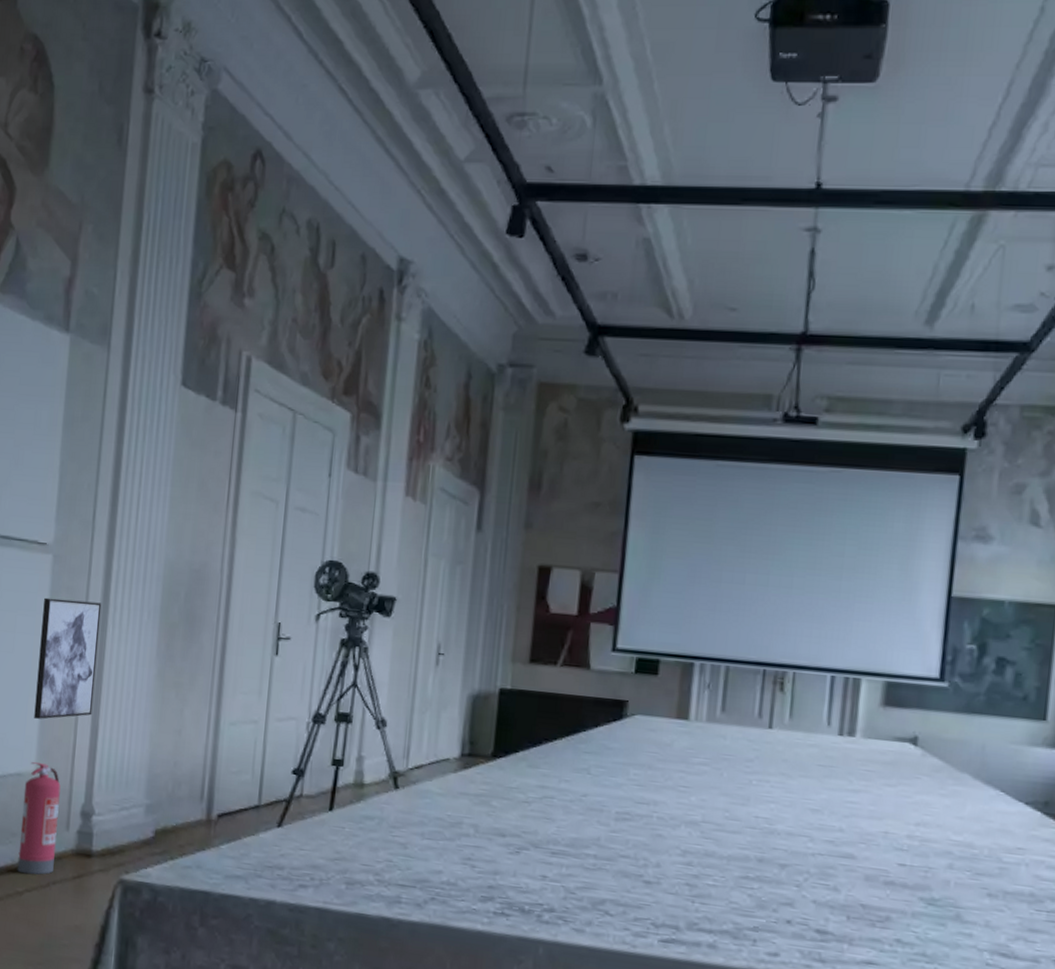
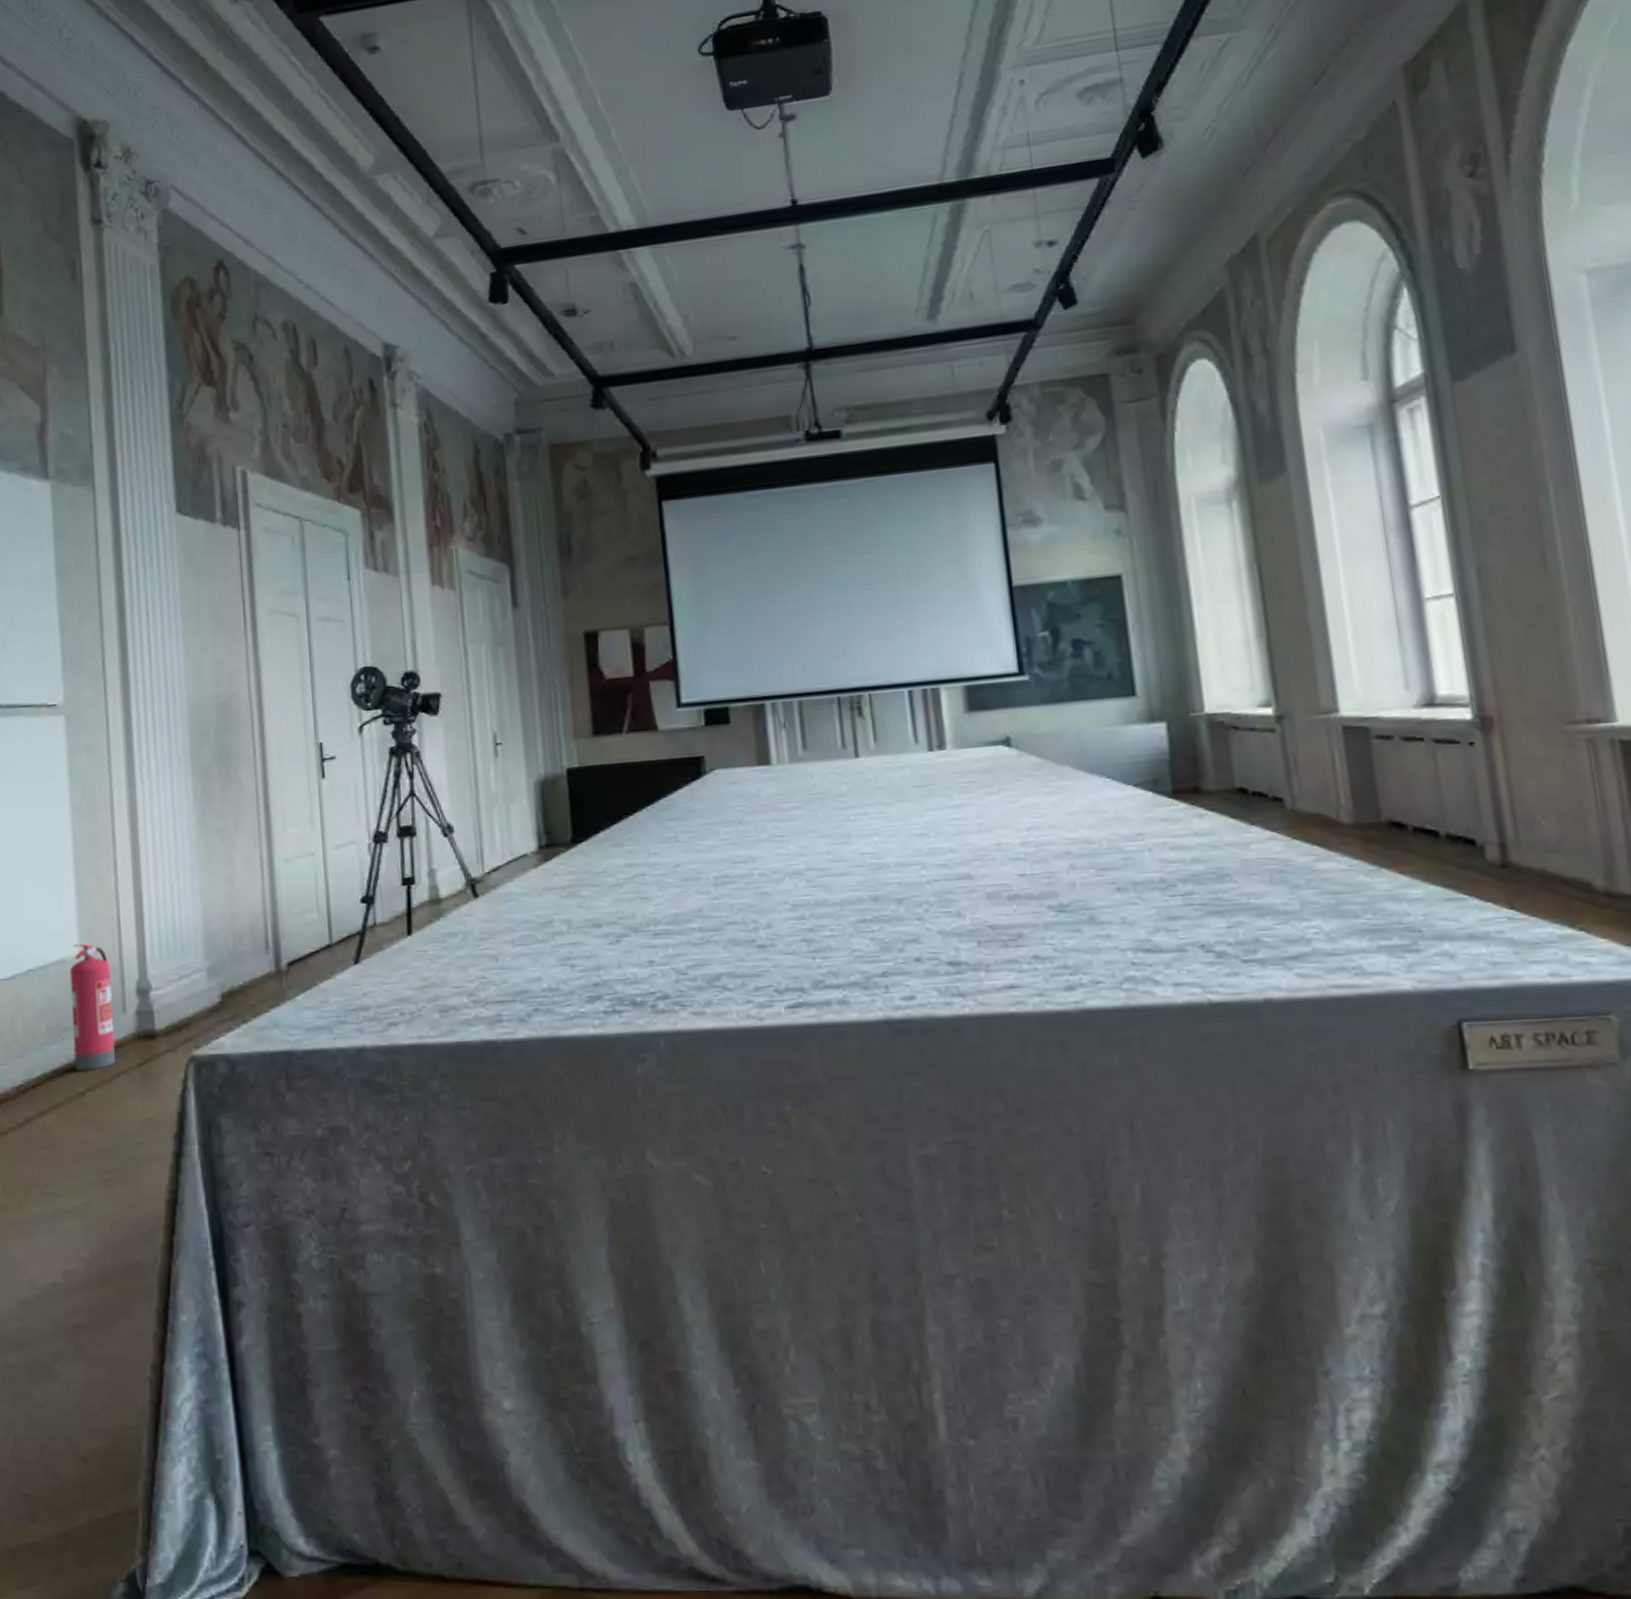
wall art: present [34,597,102,720] -> none [62,757,133,896]

